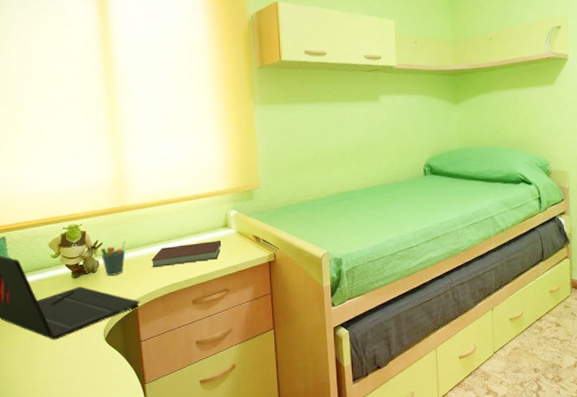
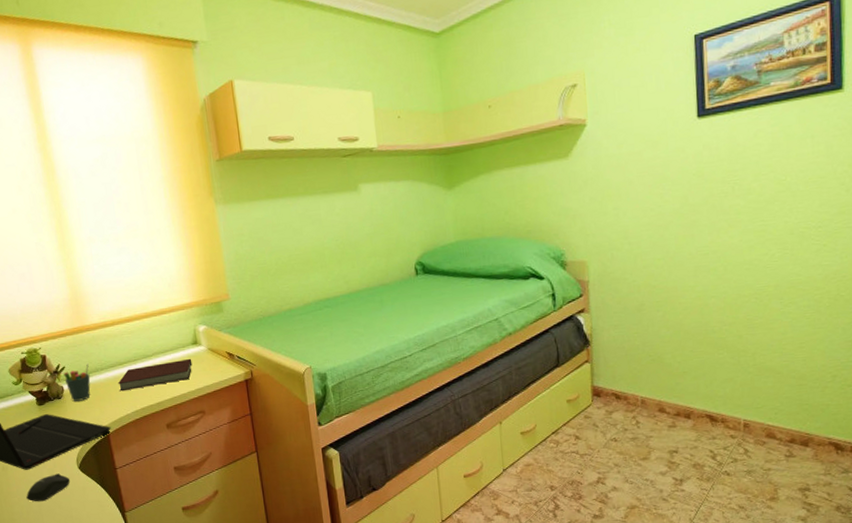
computer mouse: none [51,344,96,372] -> present [26,473,71,502]

